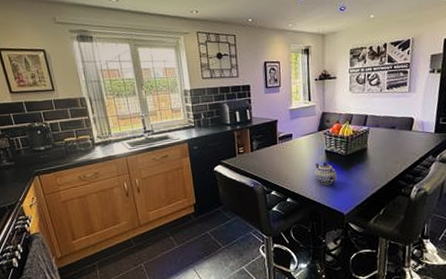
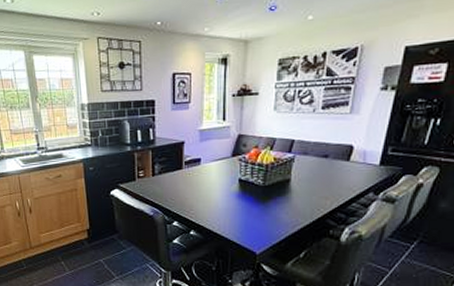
teapot: present [314,162,338,185] -> none [224,193,252,219]

